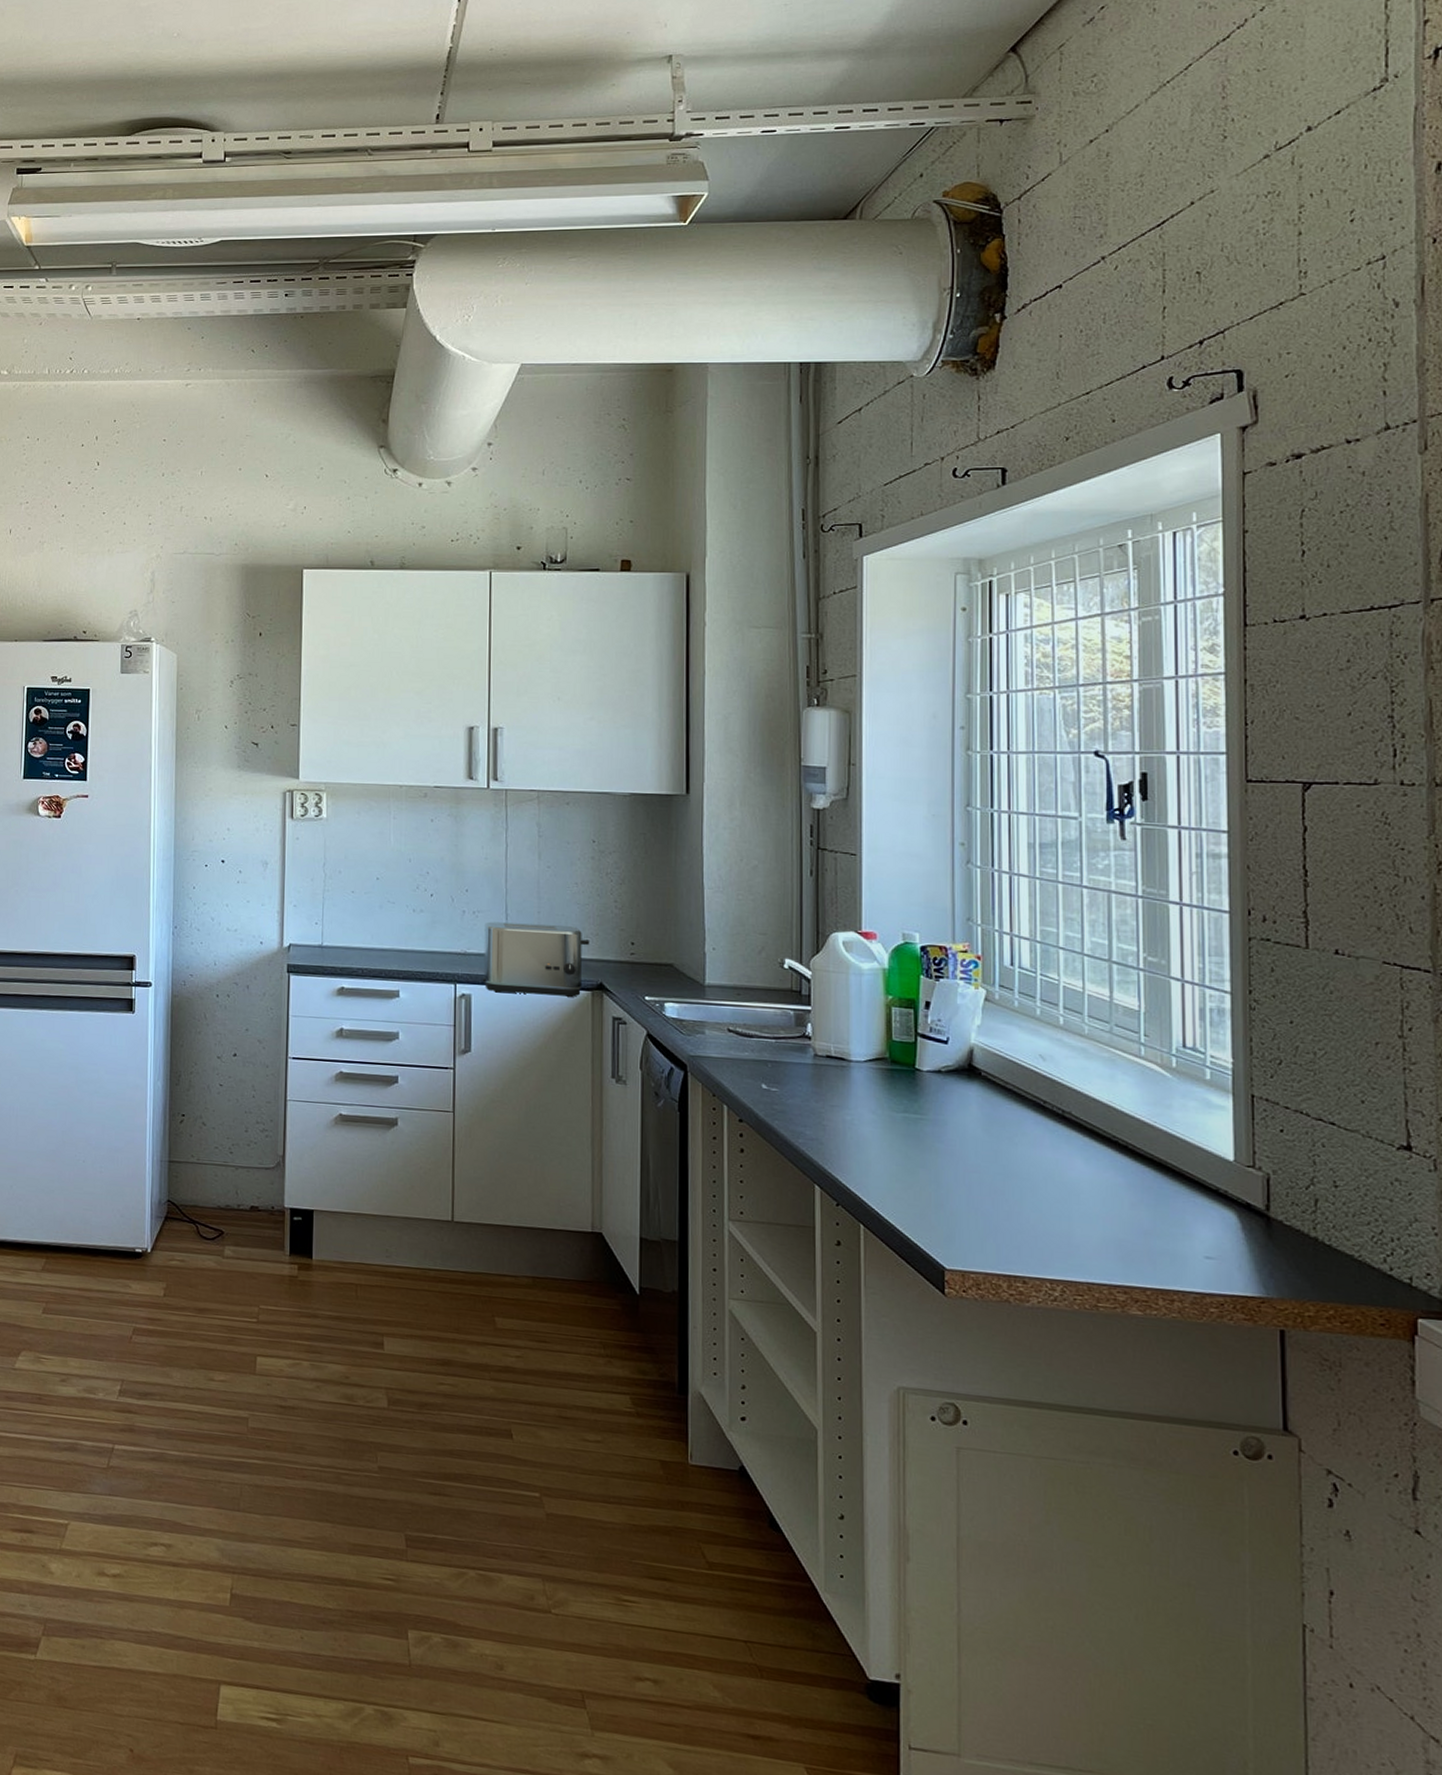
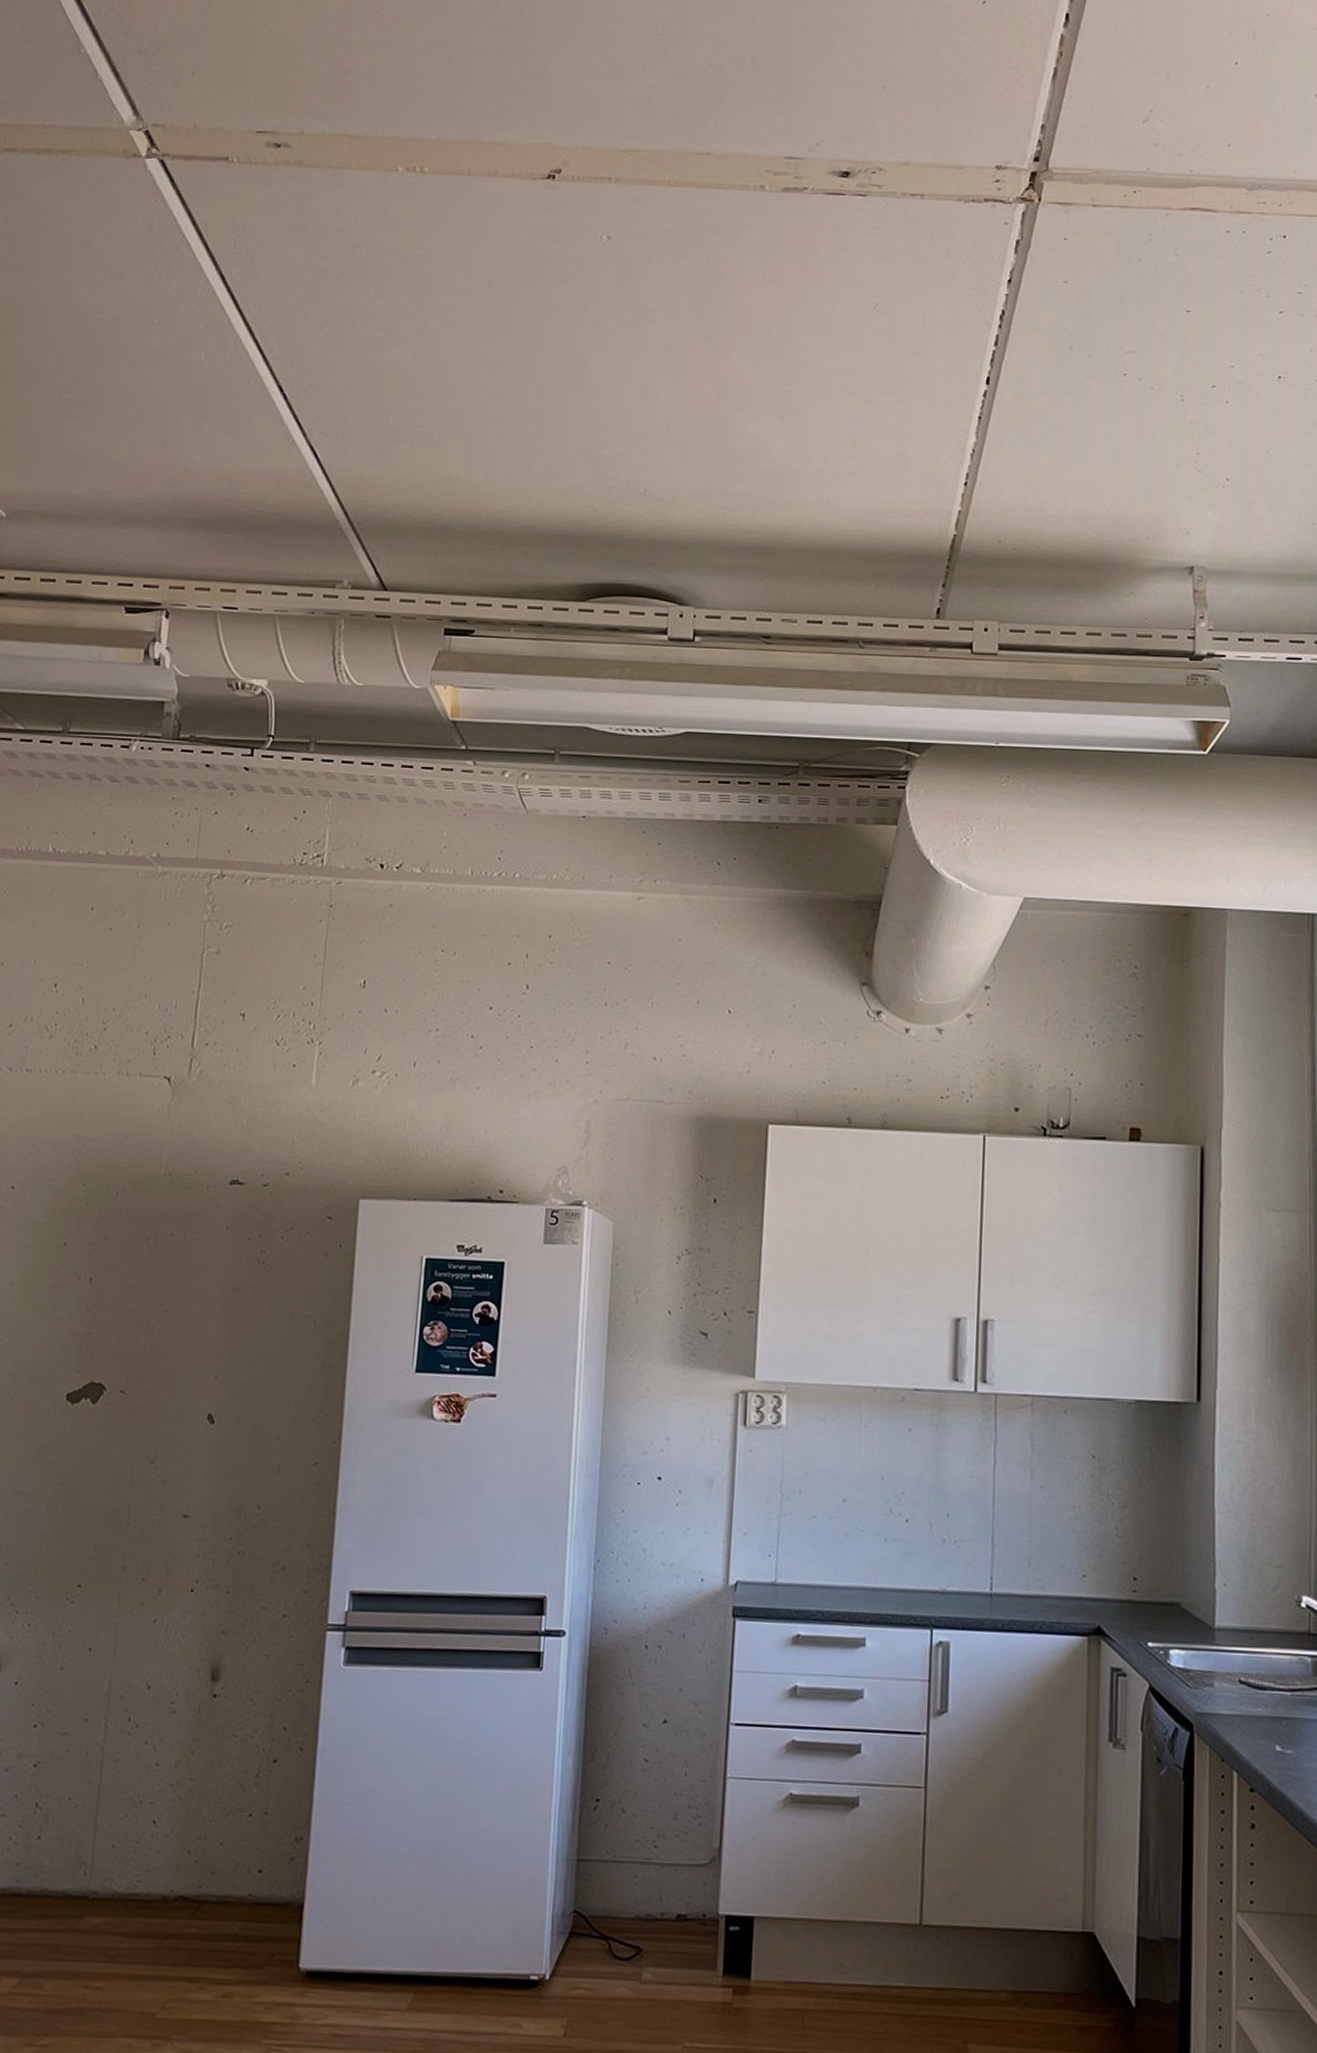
toaster: present [482,921,590,997] -> none [963,1553,1088,1644]

